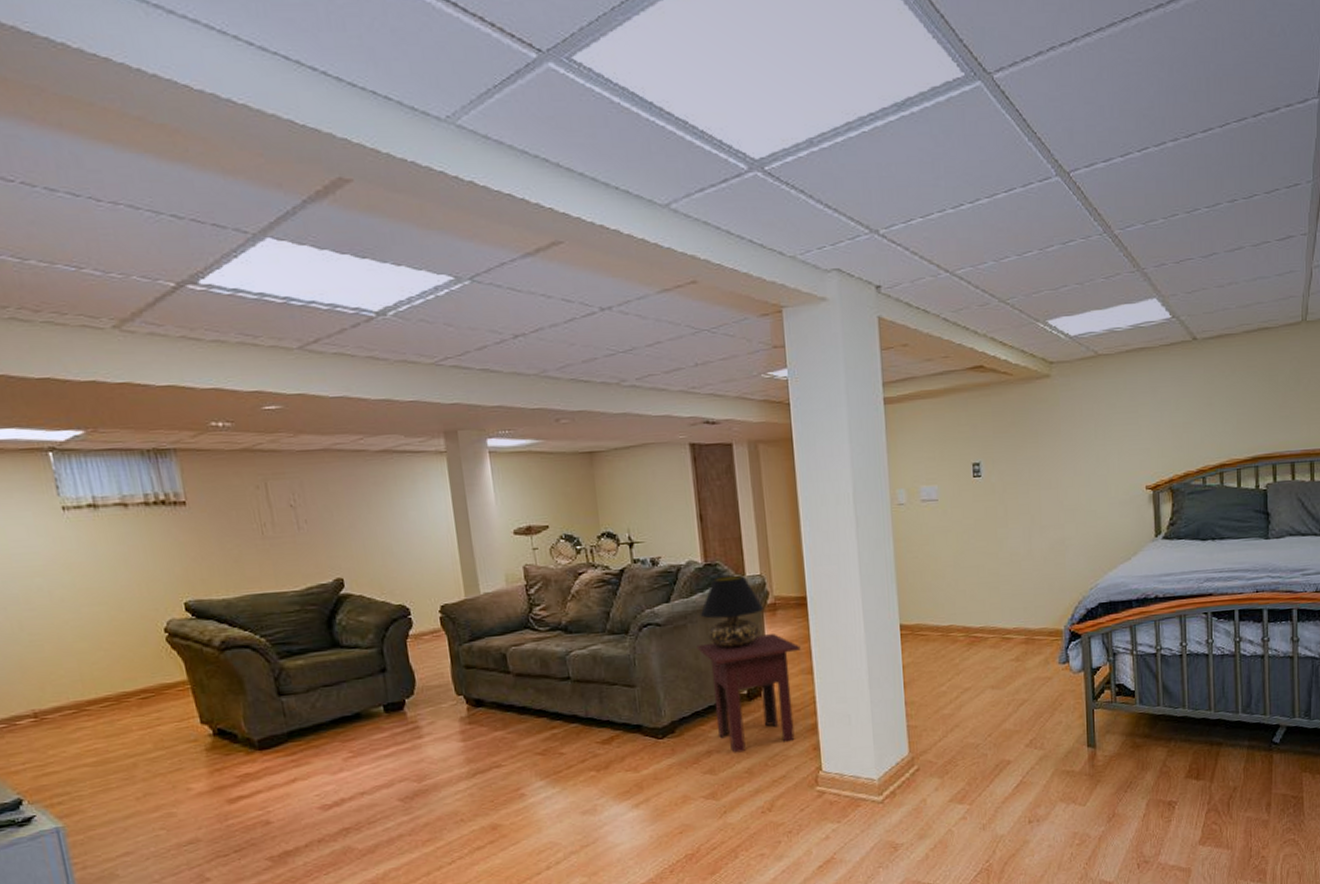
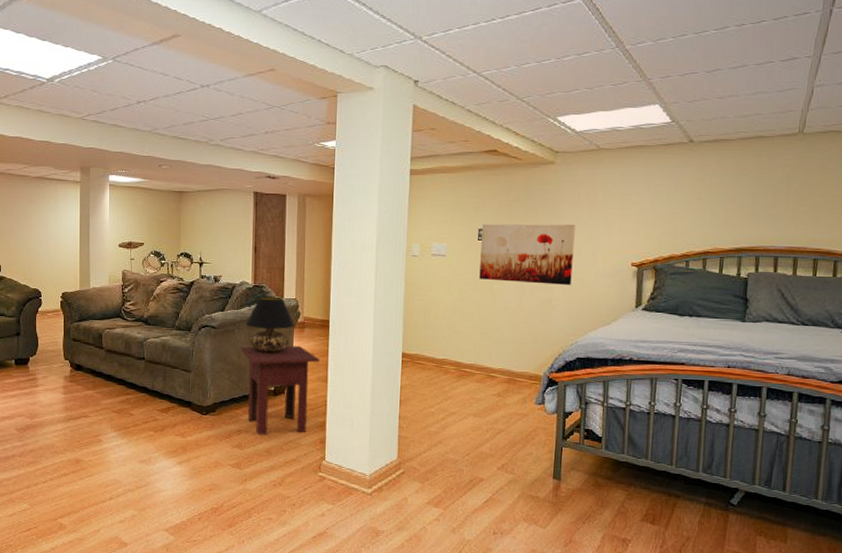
wall art: none [976,448,1083,524] -> present [479,224,576,285]

